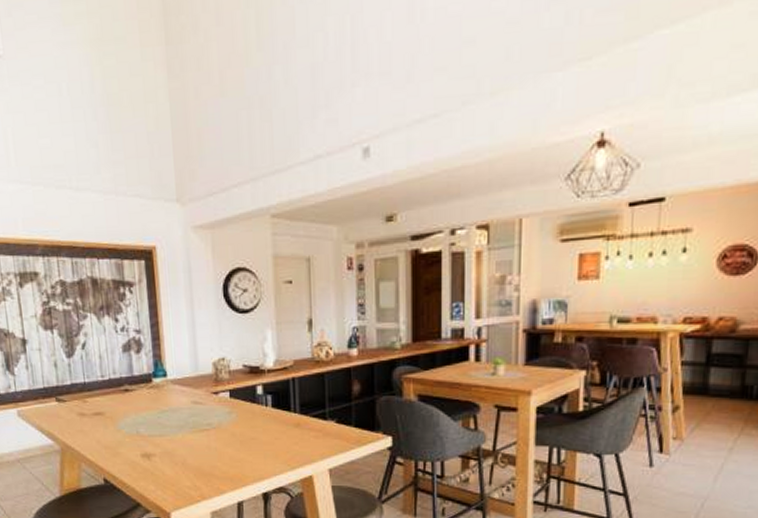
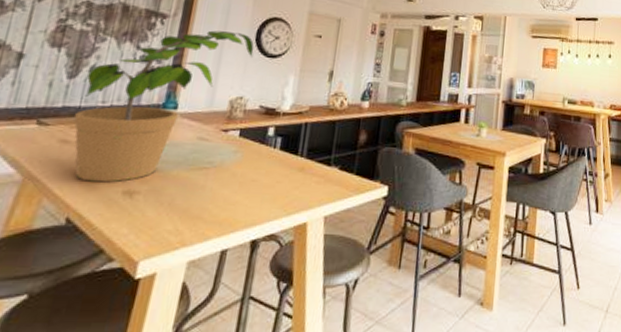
potted plant: none [82,291,225,448] -> present [73,30,254,183]

